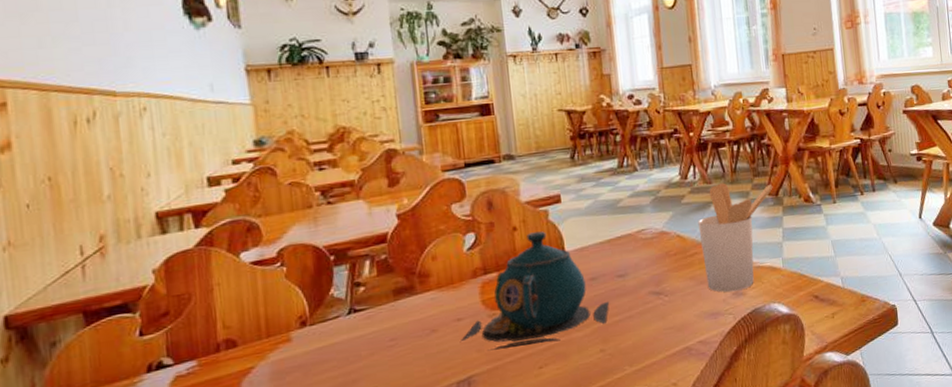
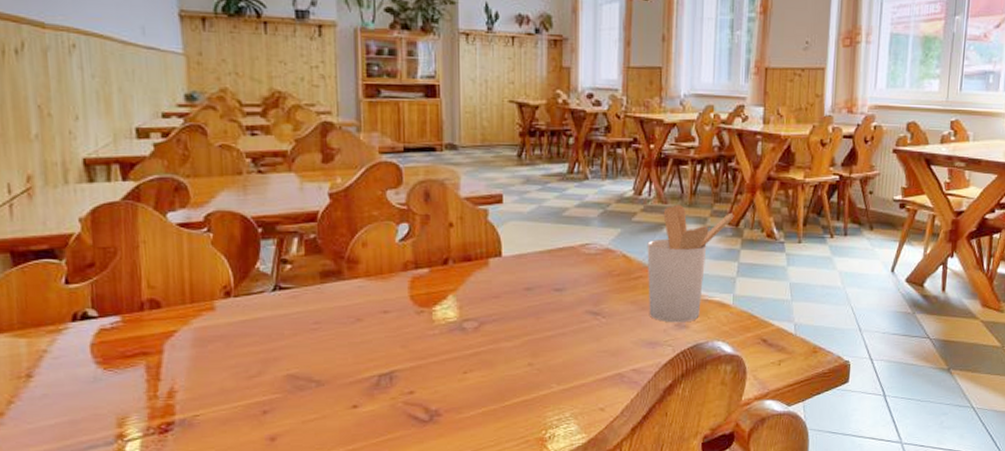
teapot: present [461,231,610,351] -> none [386,231,543,349]

